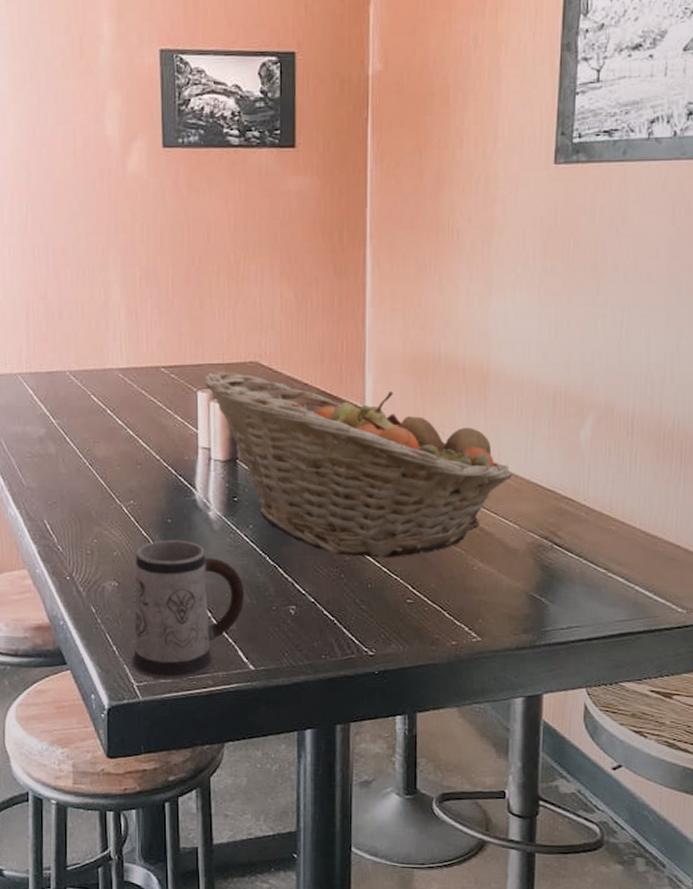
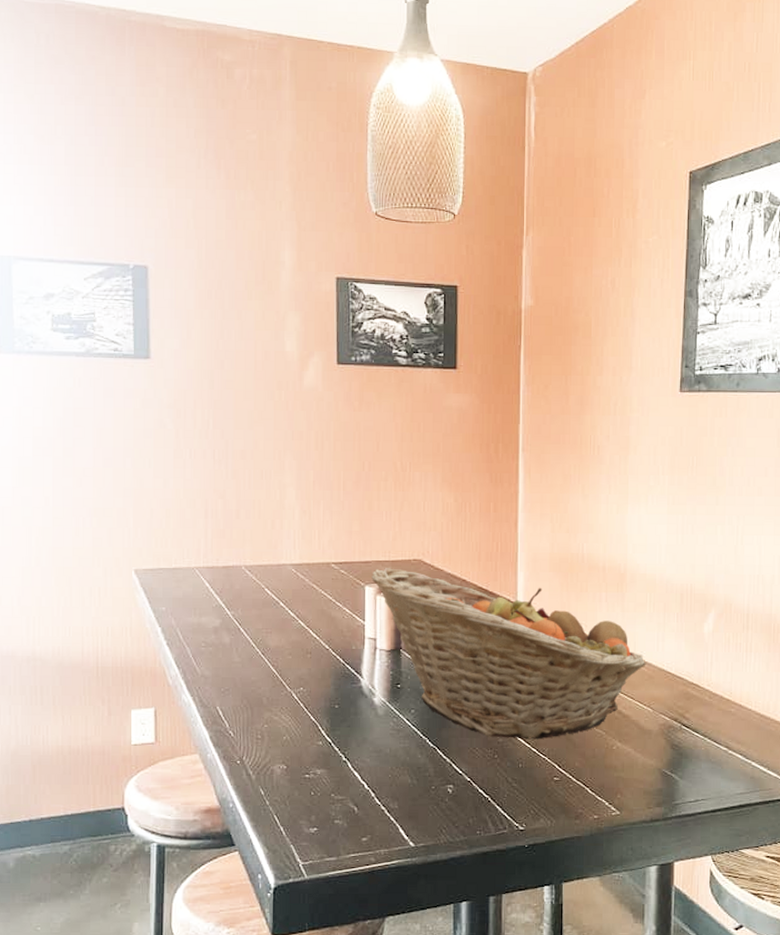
mug: present [131,540,244,680] -> none [297,725,405,858]

